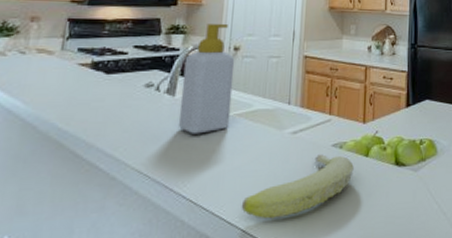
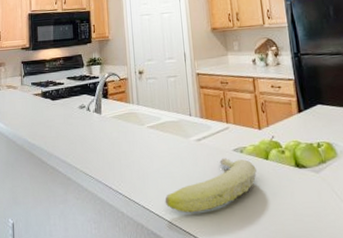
soap bottle: present [177,24,235,134] -> none [104,53,145,144]

